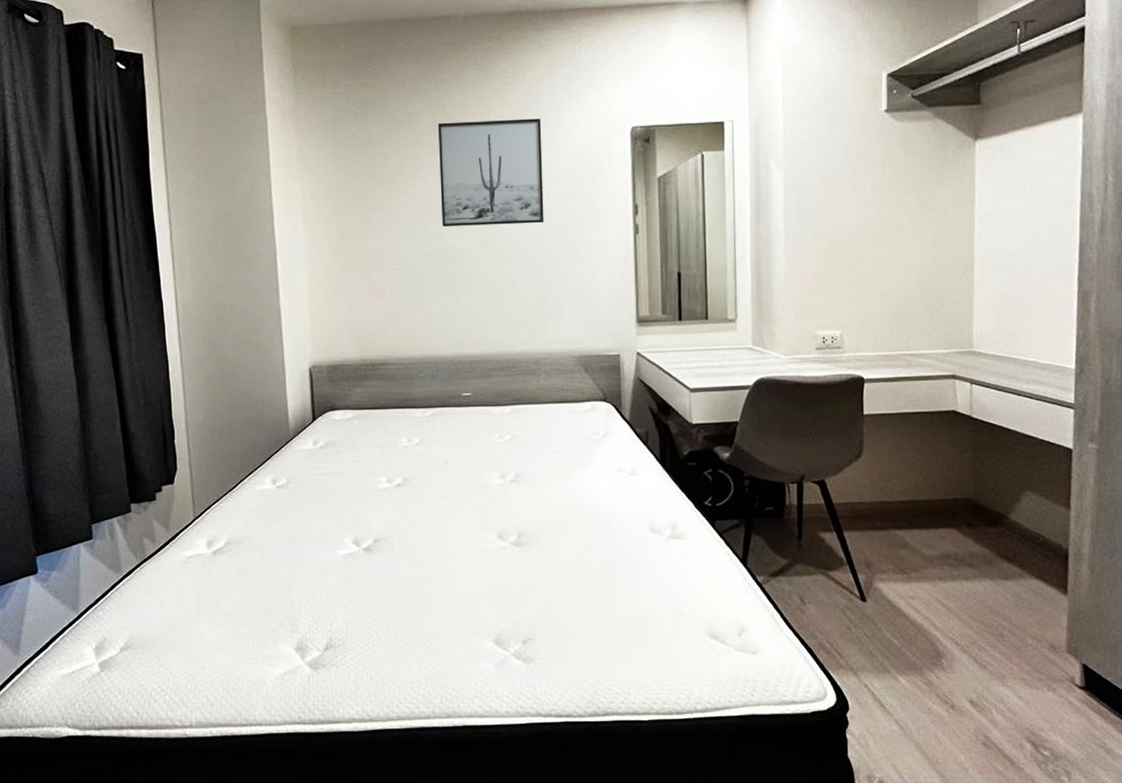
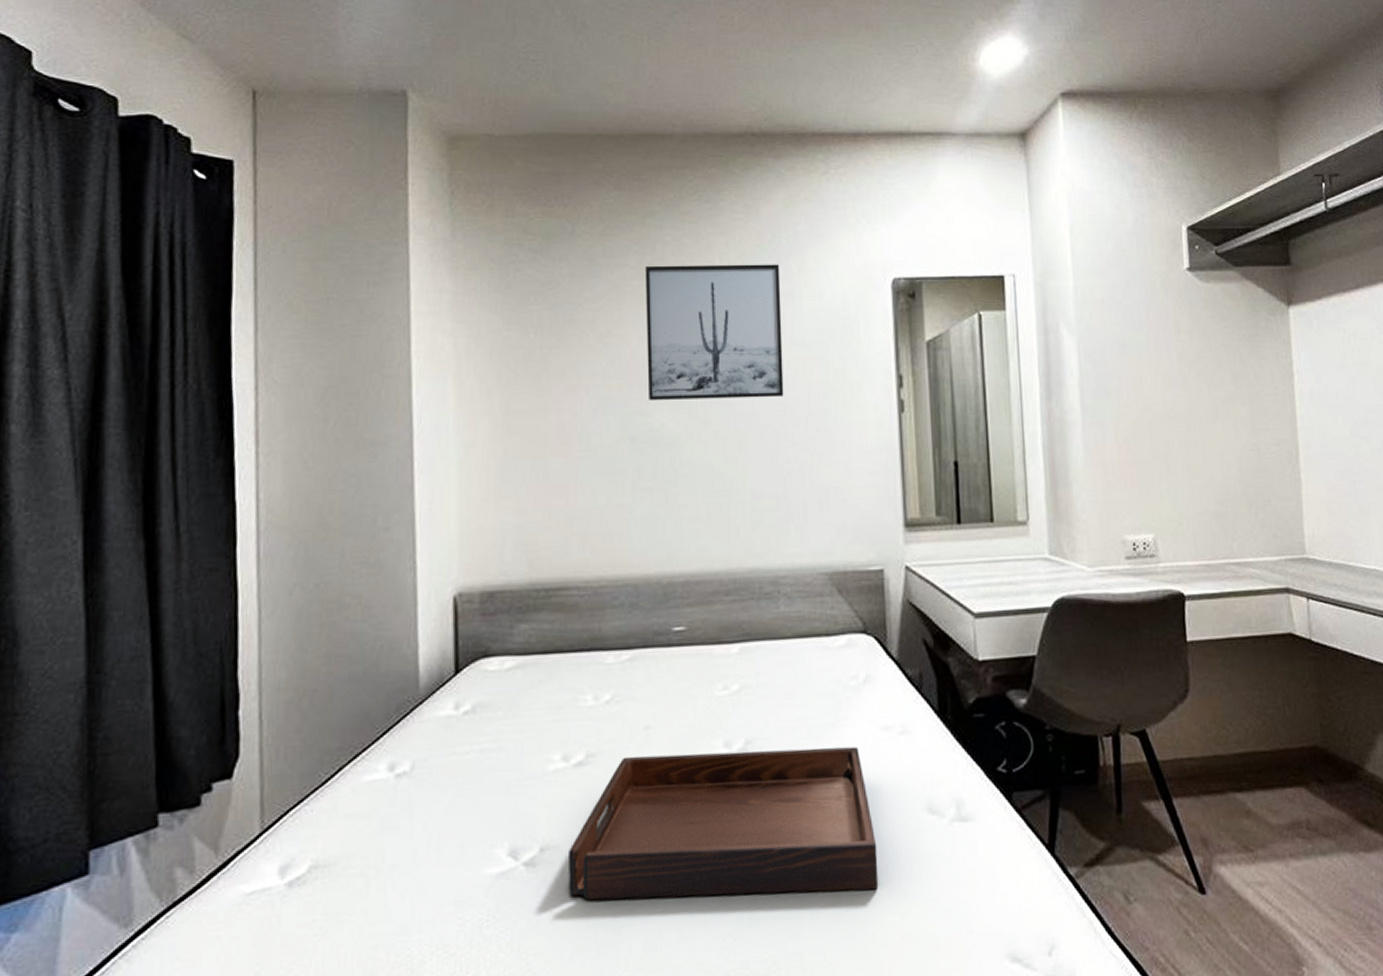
serving tray: none [393,481,612,582] -> present [569,746,879,901]

